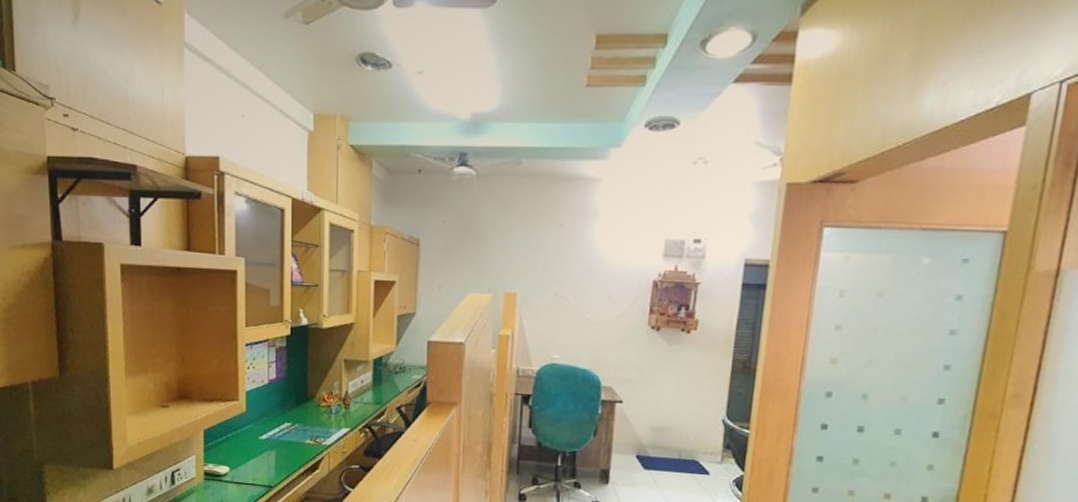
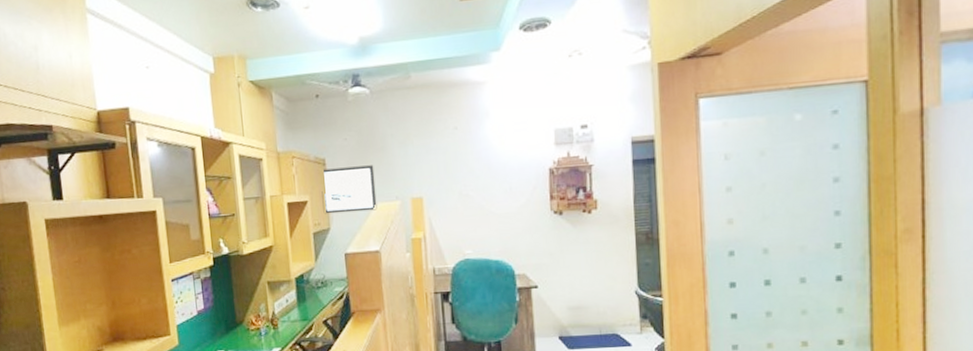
wall art: none [411,250,470,300] -> present [322,165,377,214]

